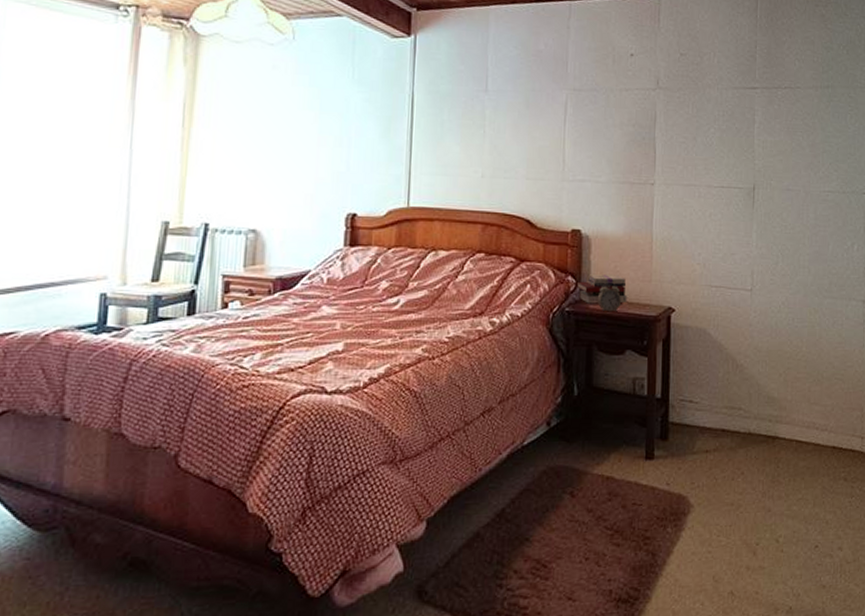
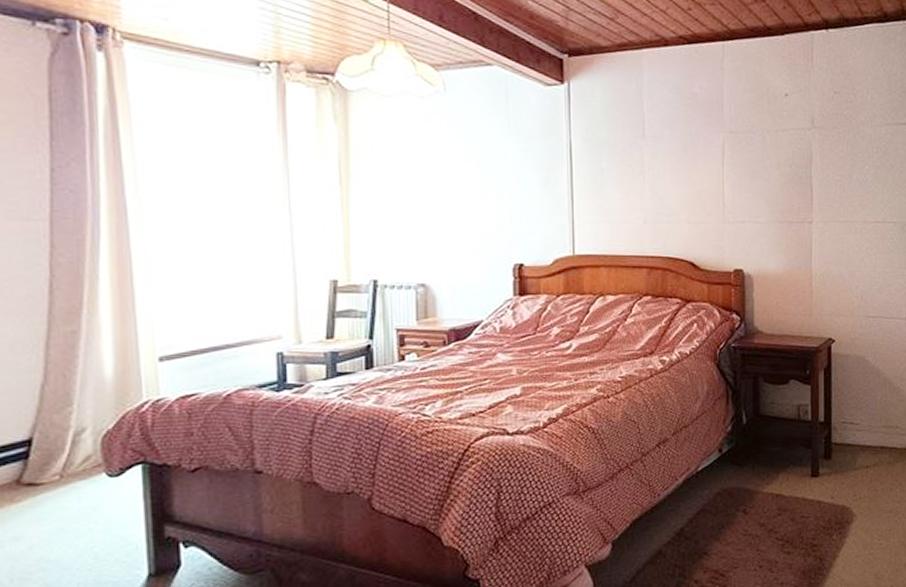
books: present [577,274,627,305] -> none [742,310,790,339]
alarm clock: present [597,282,622,312] -> none [761,317,785,346]

